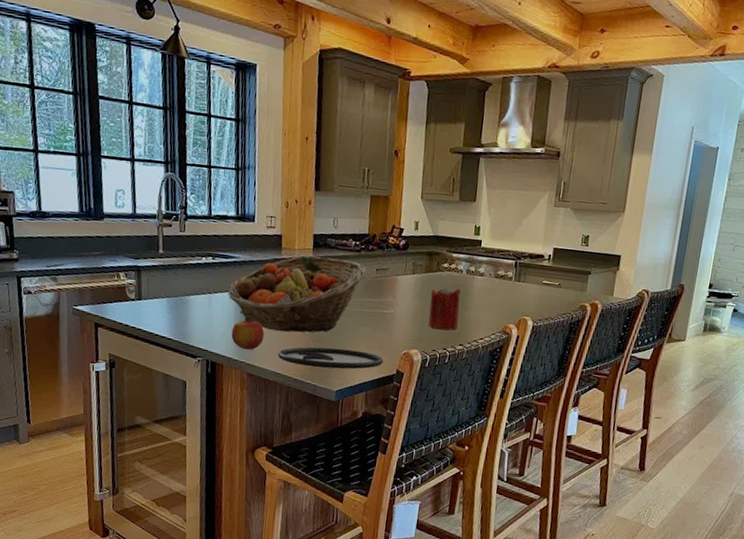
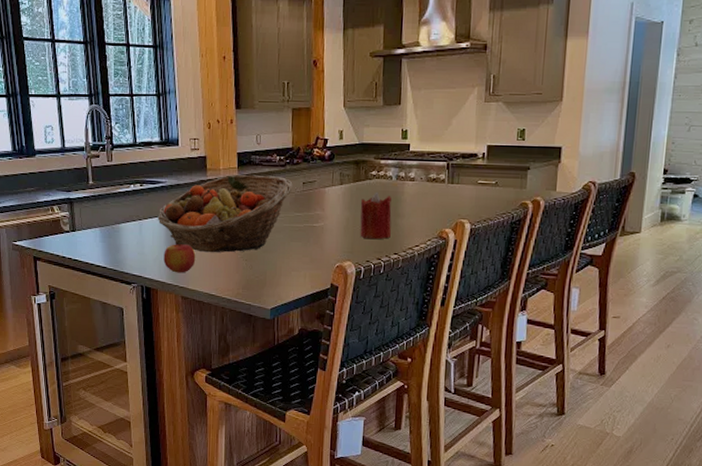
plate: present [277,347,383,369] -> none [210,265,316,287]

